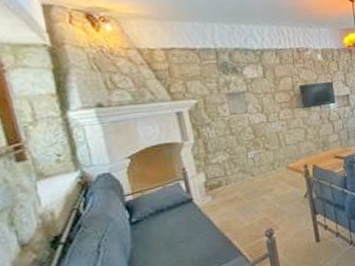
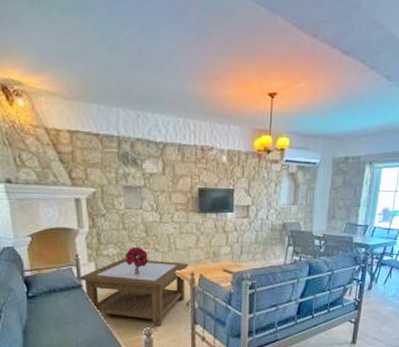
coffee table: none [188,156,302,225] -> present [79,257,189,326]
bouquet: none [235,149,261,178] -> present [124,246,149,276]

